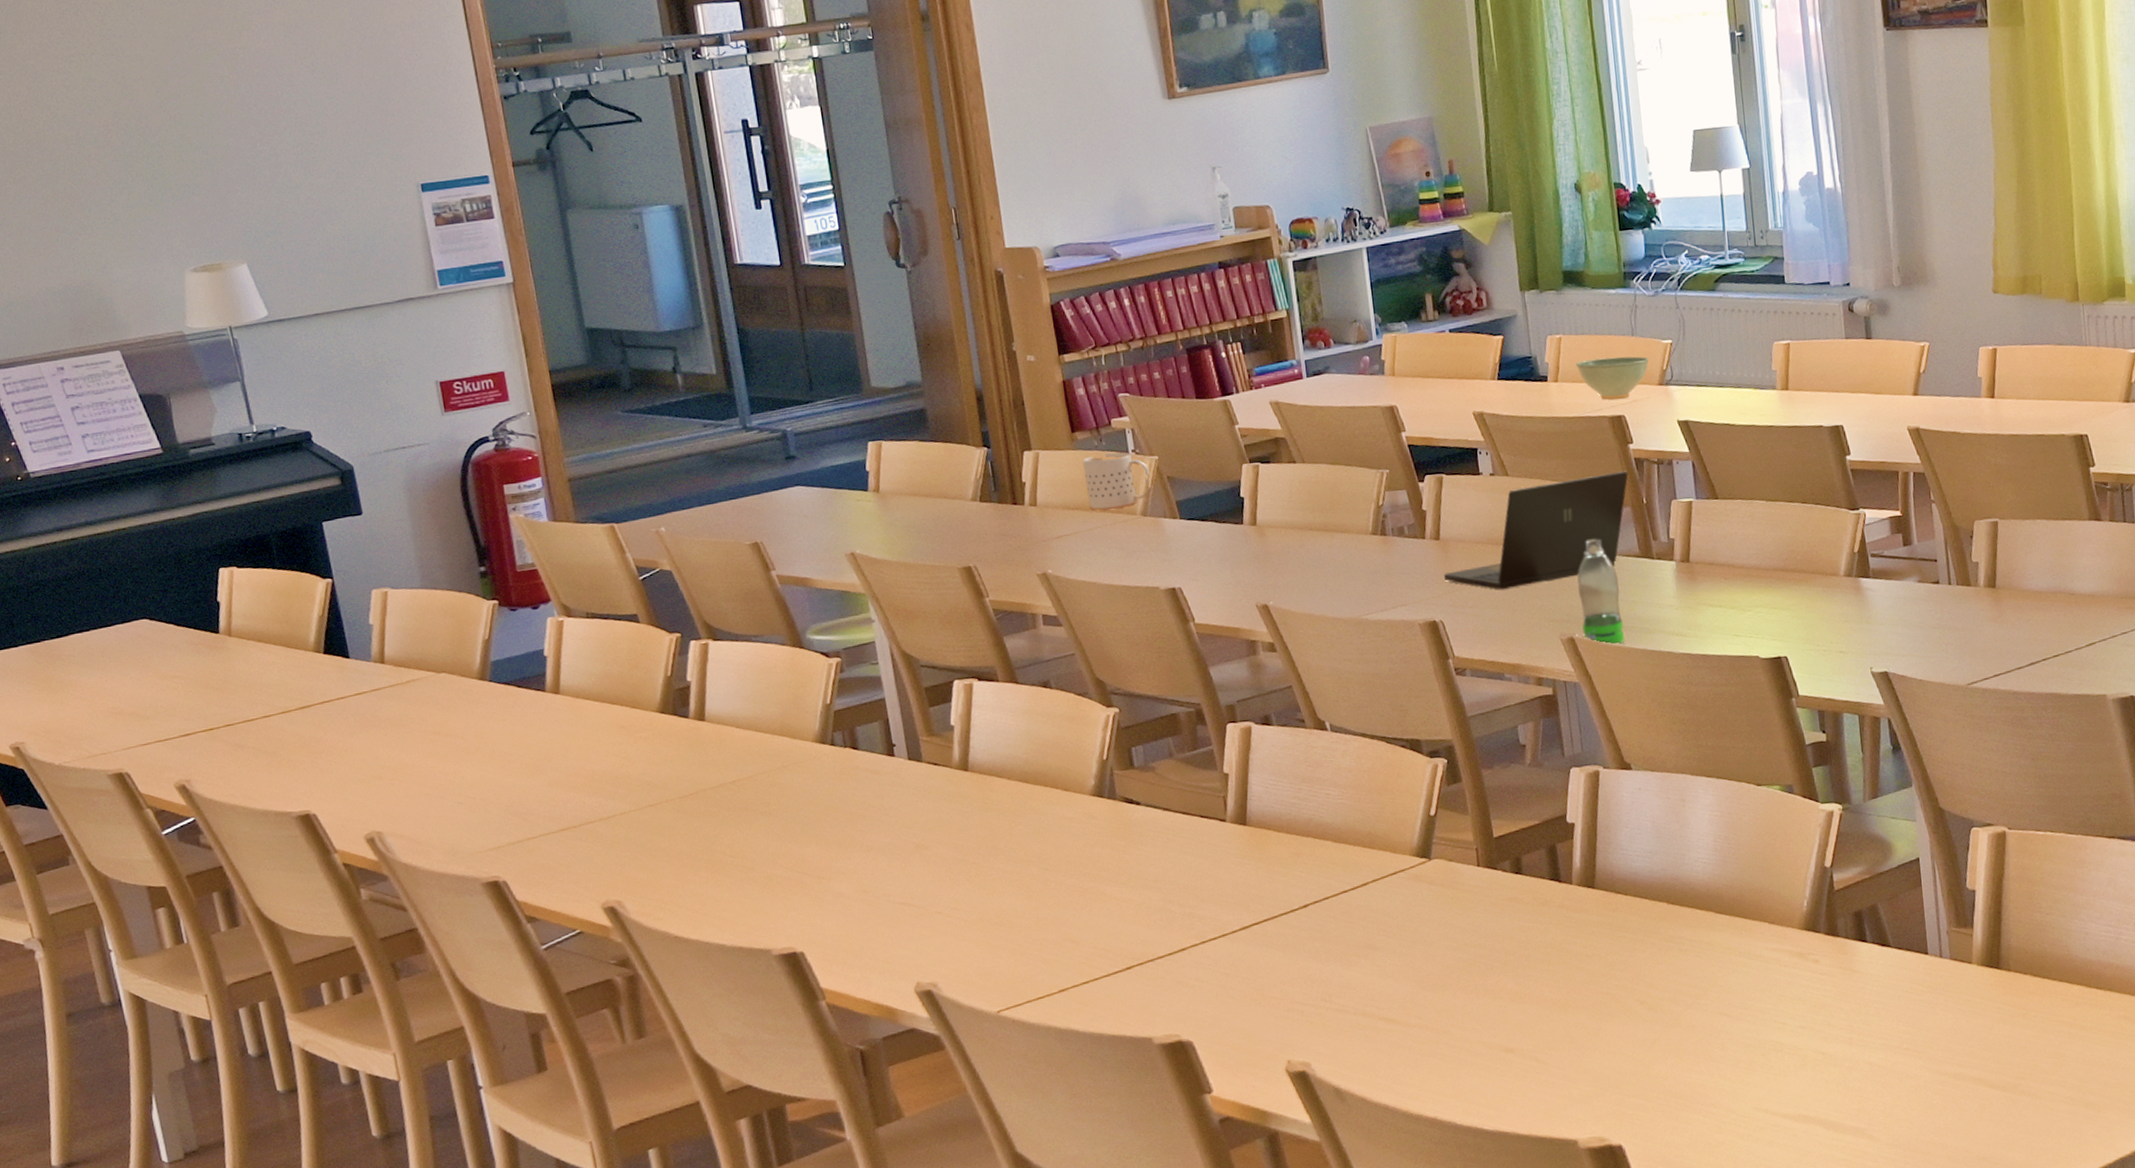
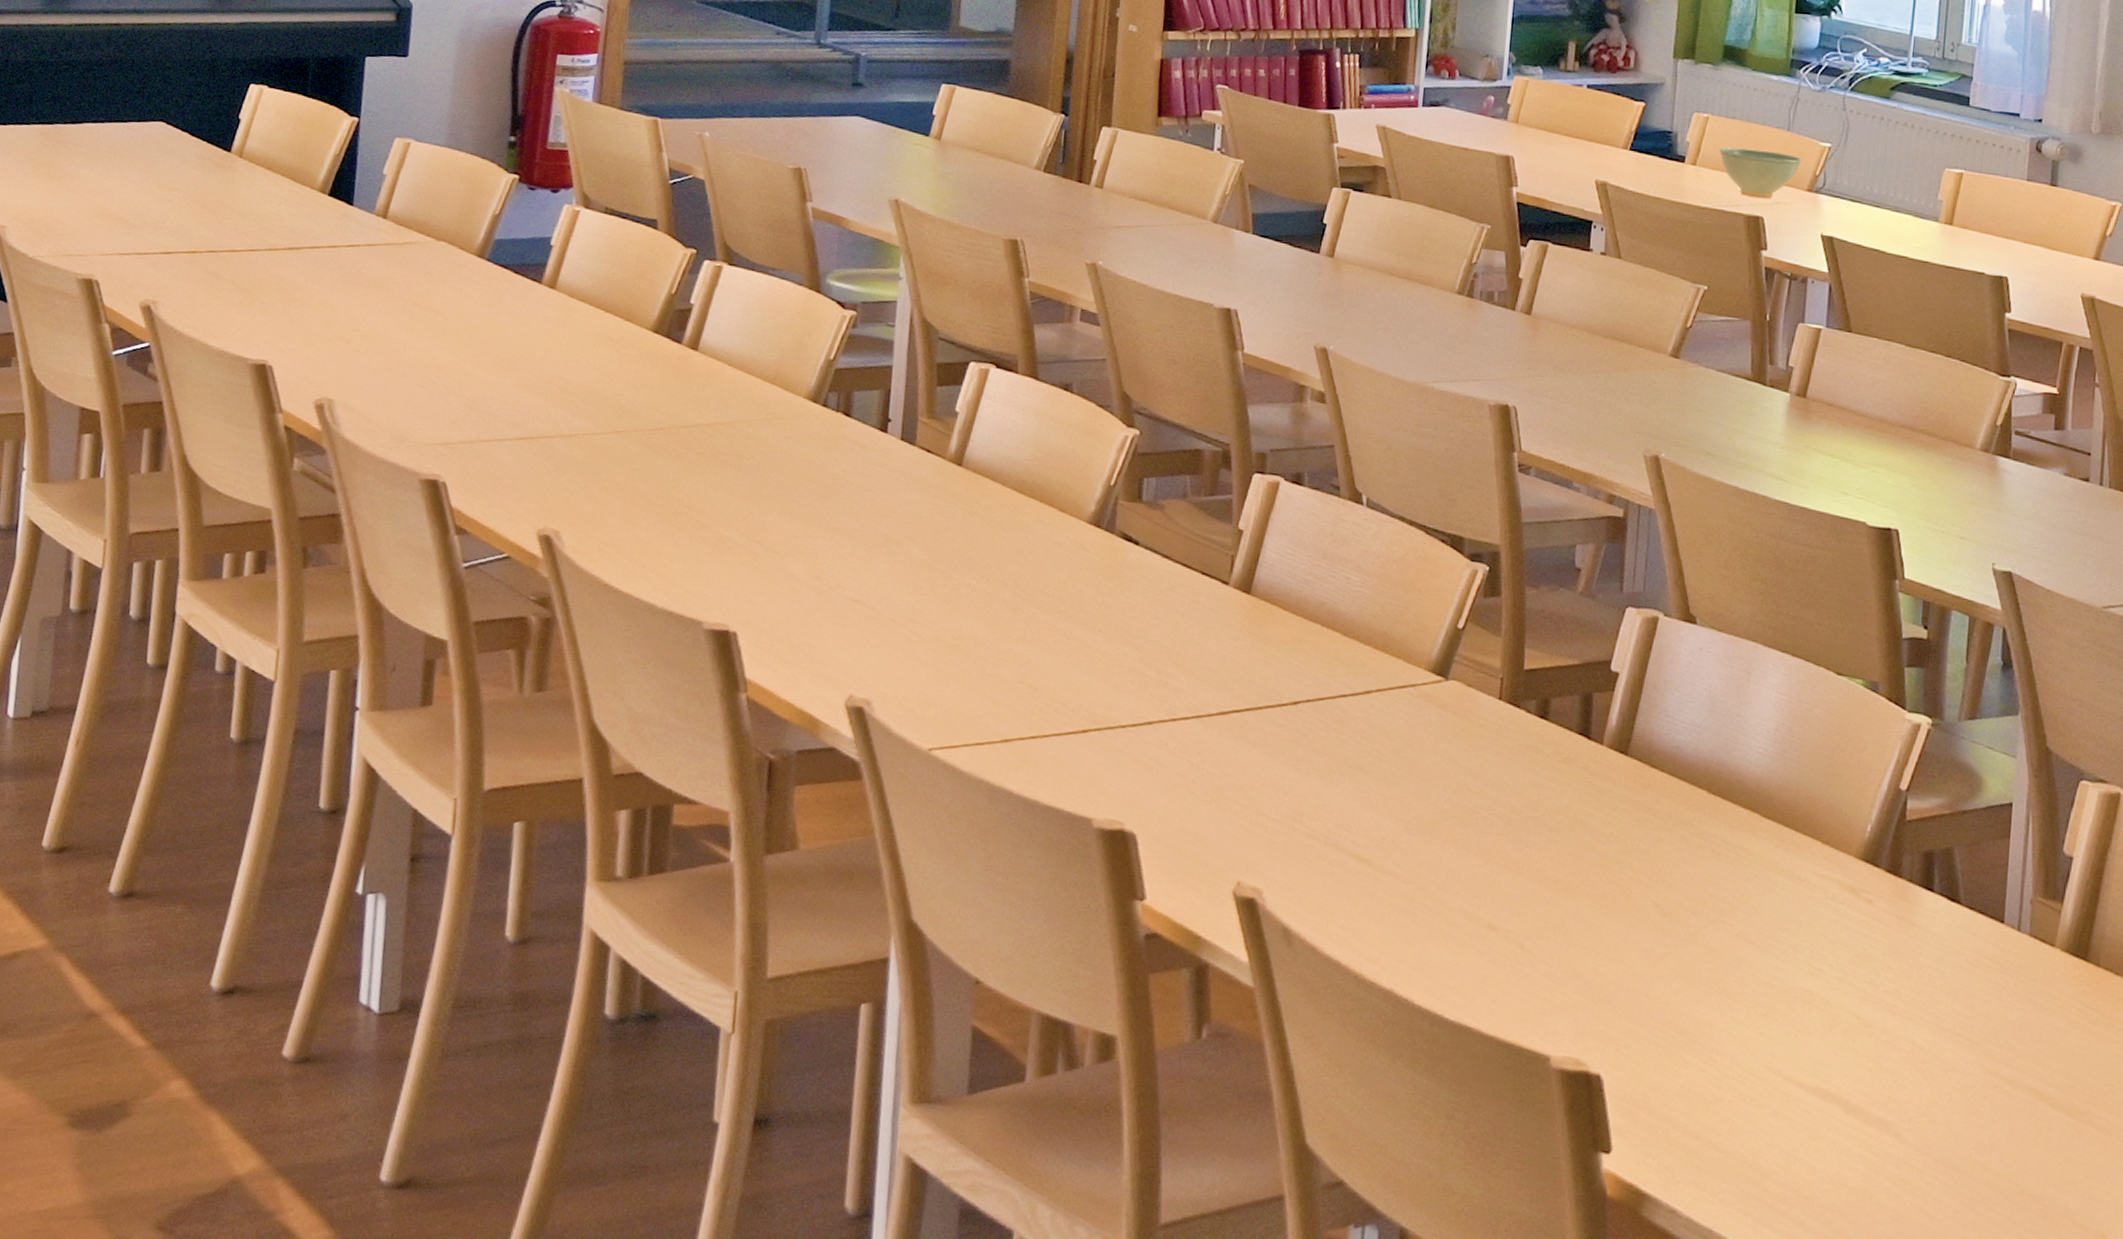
mug: present [1082,452,1152,510] -> none [1158,146,1231,209]
laptop: present [1443,471,1629,590] -> none [1526,275,1755,386]
bottle: present [1577,539,1625,645] -> none [1670,349,1722,477]

